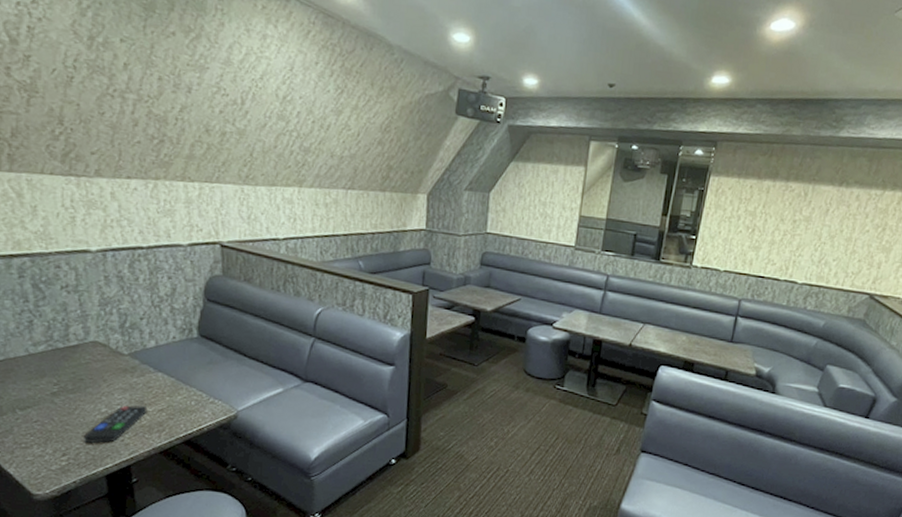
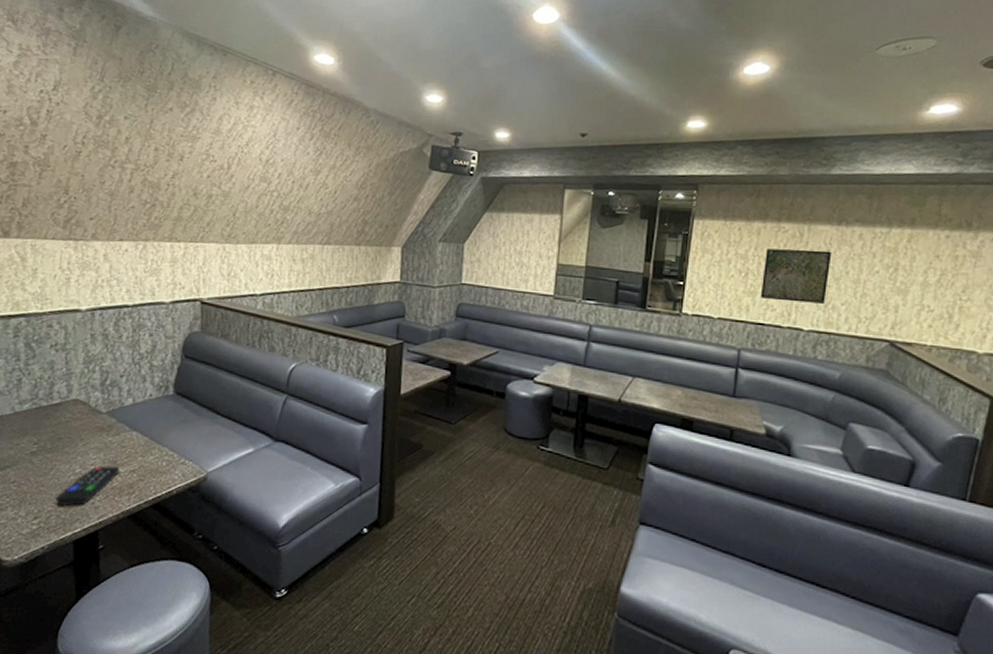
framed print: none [763,206,831,259] -> present [760,248,832,304]

